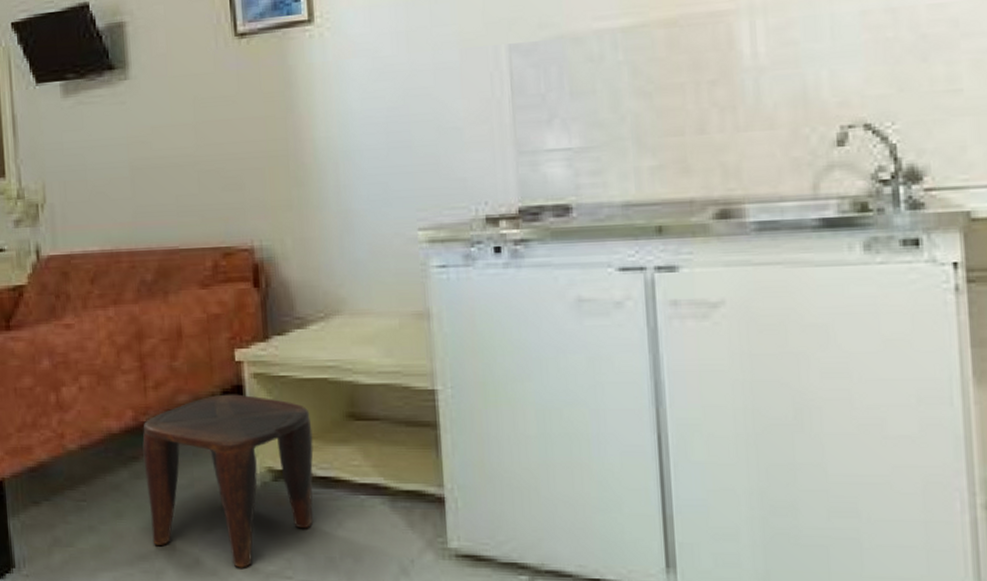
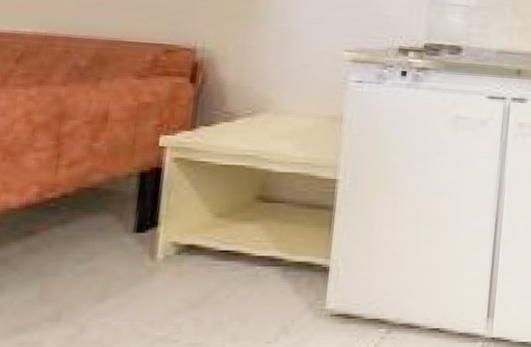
stool: present [142,394,314,568] -> none [35,175,223,335]

